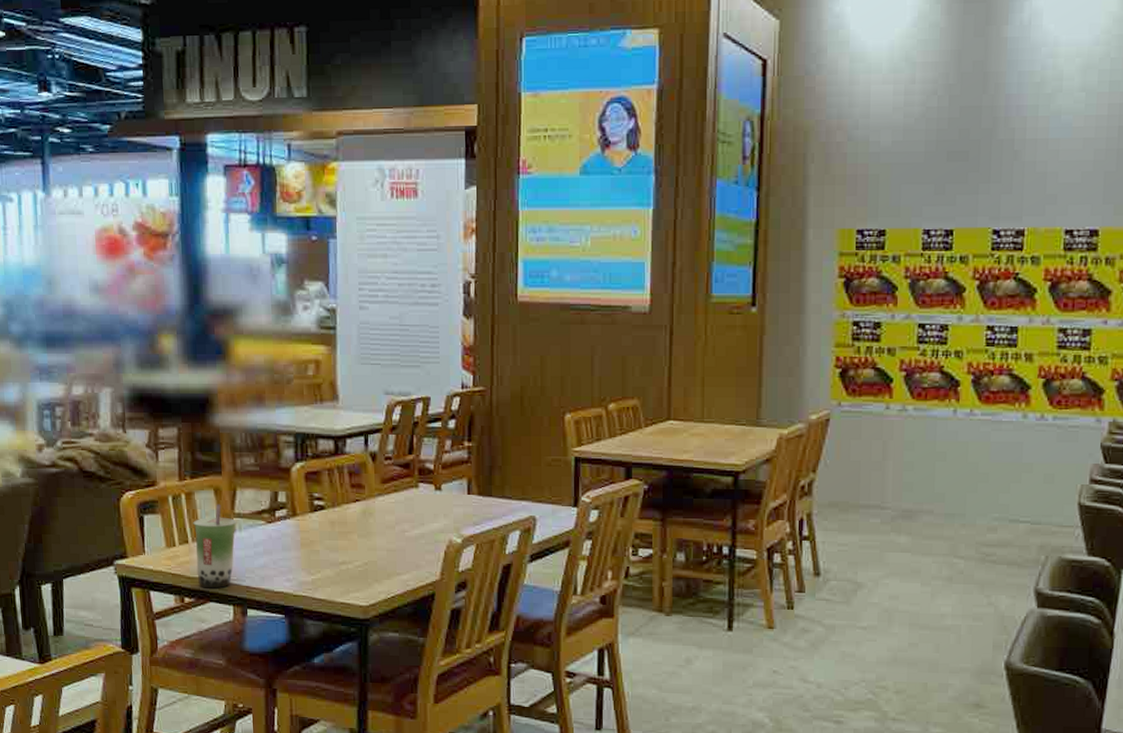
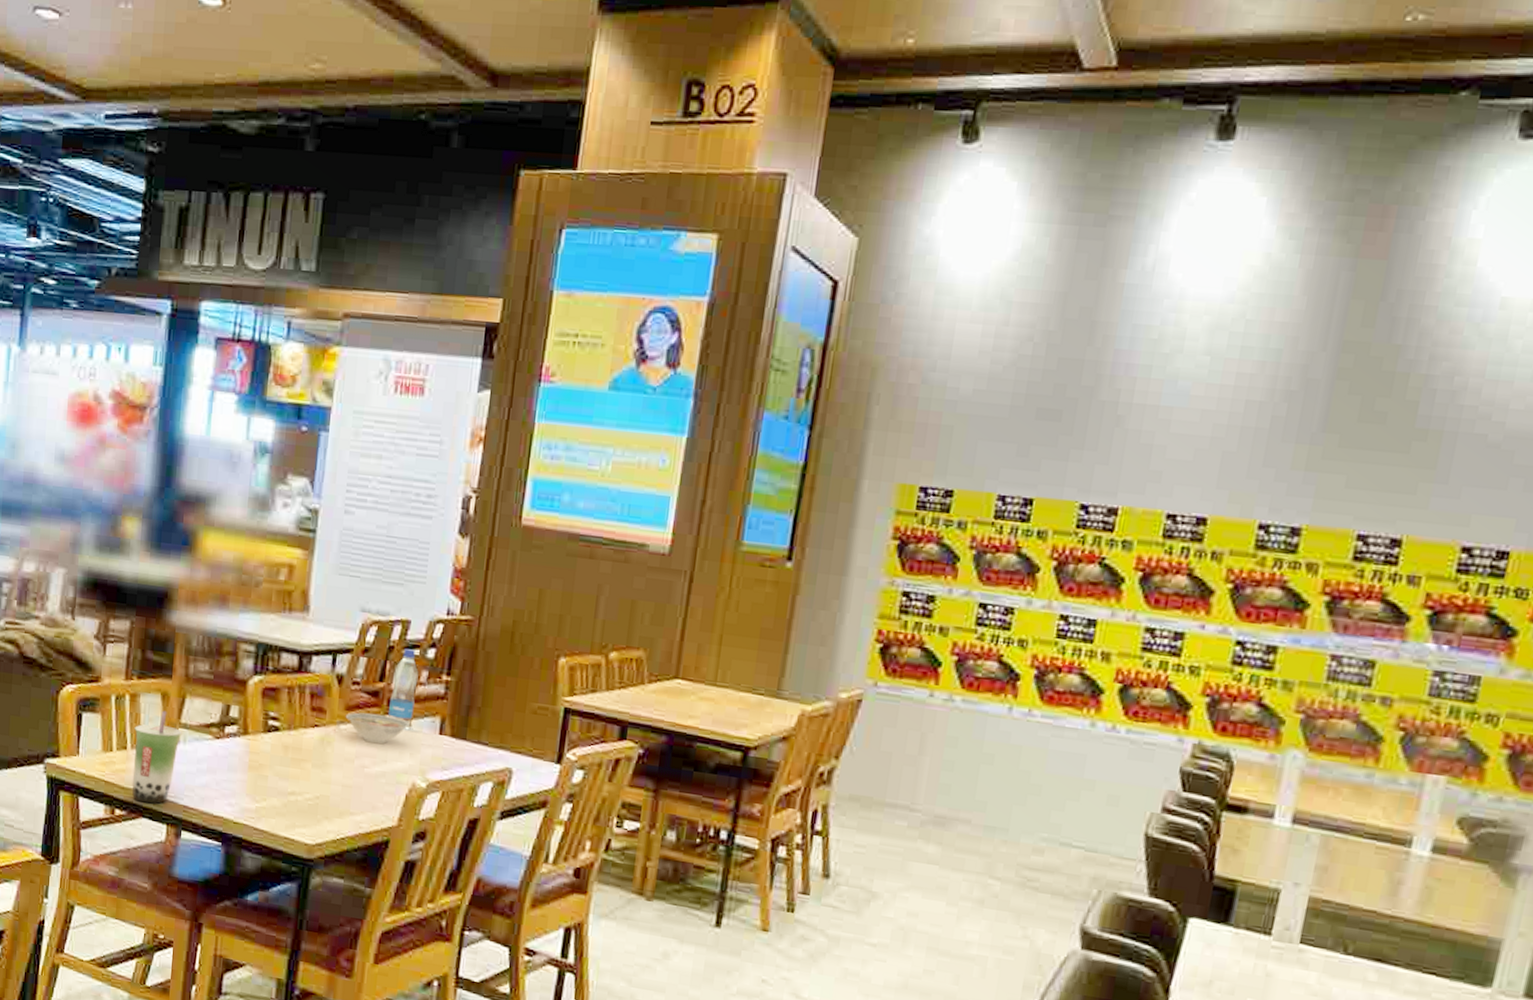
soup bowl: none [382,484,440,510] -> present [345,712,410,745]
bottle: none [419,423,443,494] -> present [387,649,419,730]

